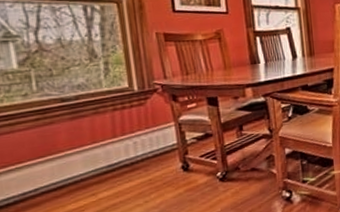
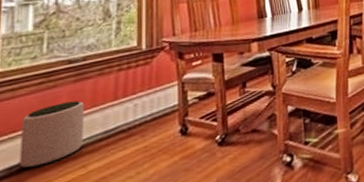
plant pot: none [26,136,89,195] -> present [19,100,84,168]

